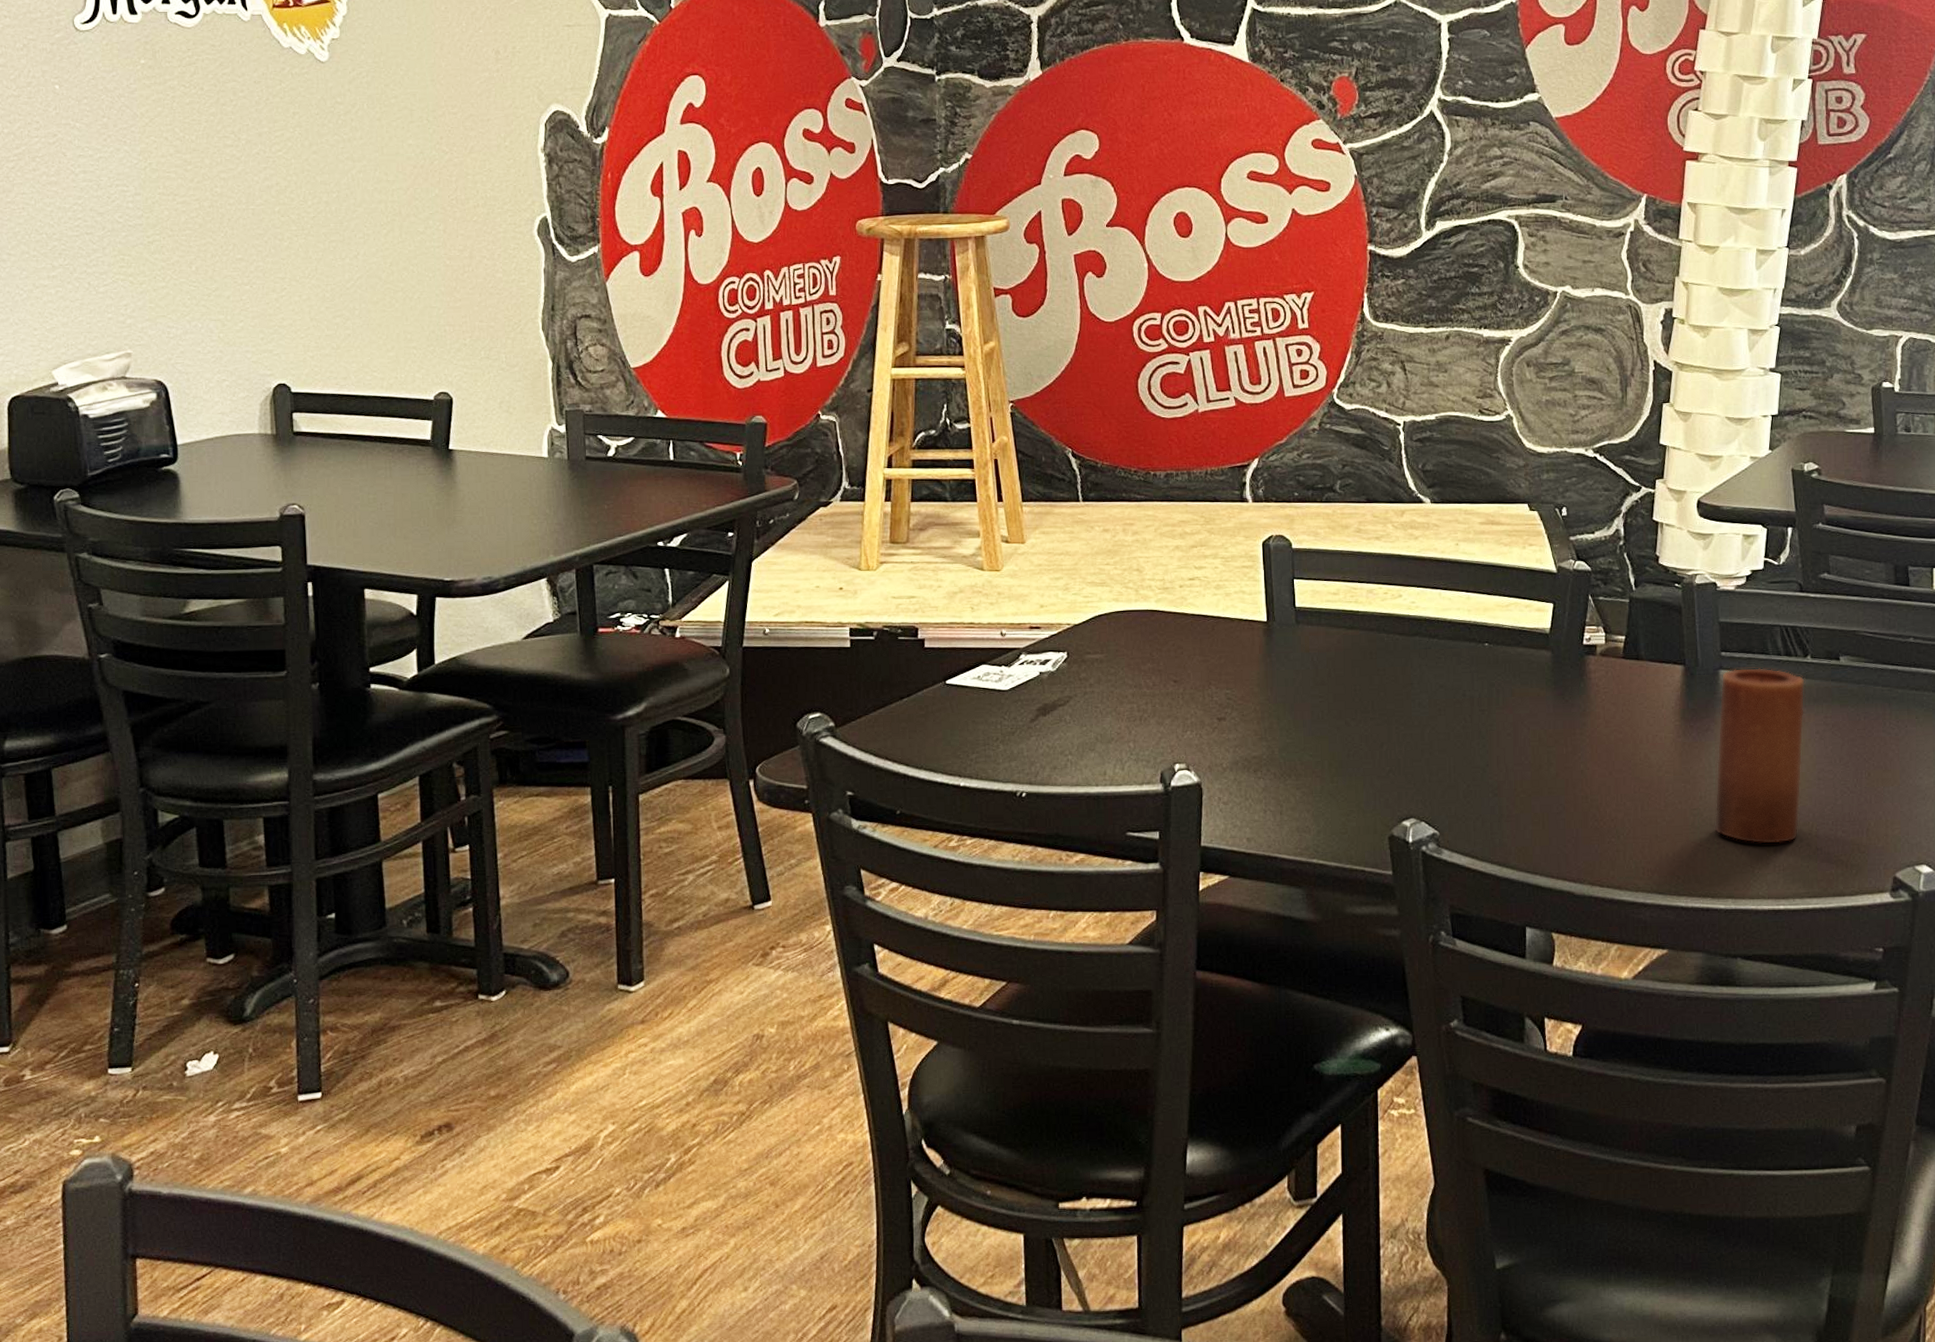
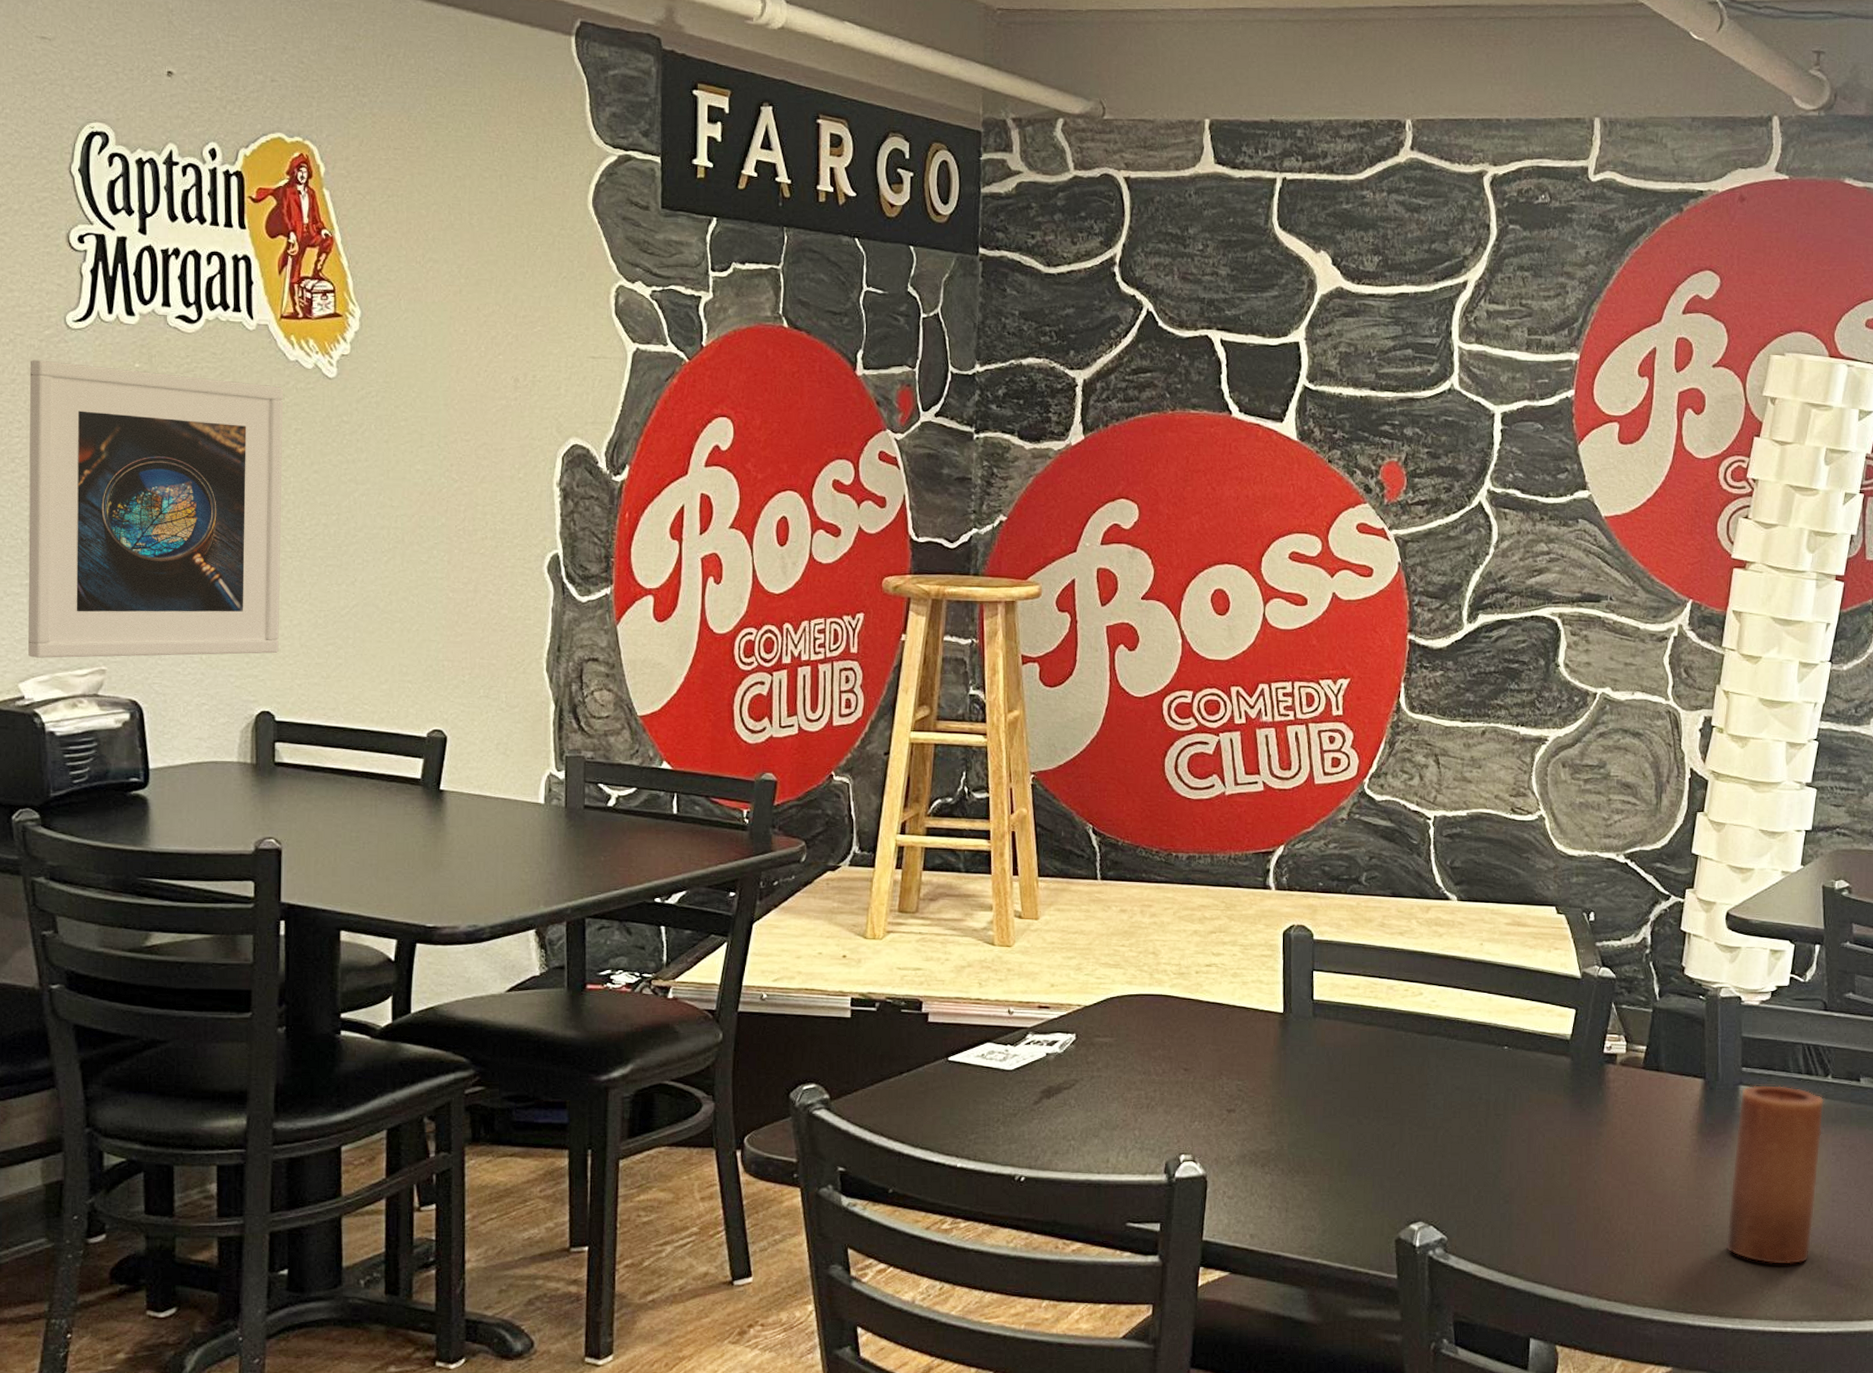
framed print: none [43,62,291,345] -> present [28,359,284,658]

